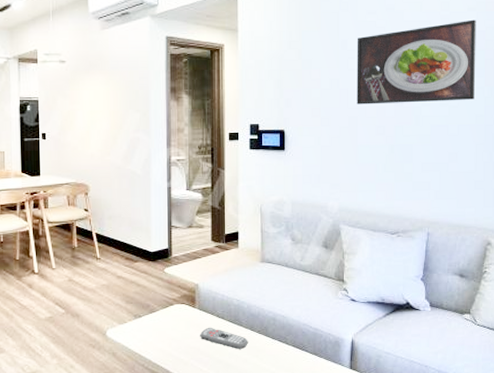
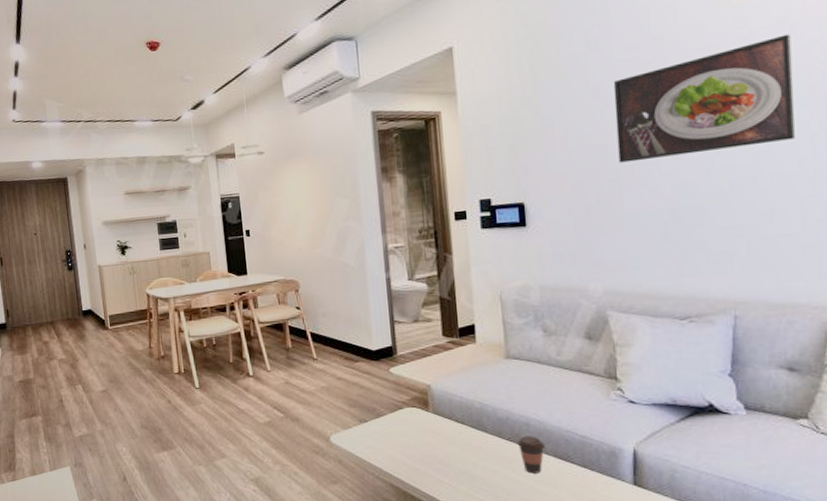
remote control: present [200,327,248,349] -> none [437,433,497,459]
coffee cup: none [265,329,287,361] -> present [516,436,545,474]

